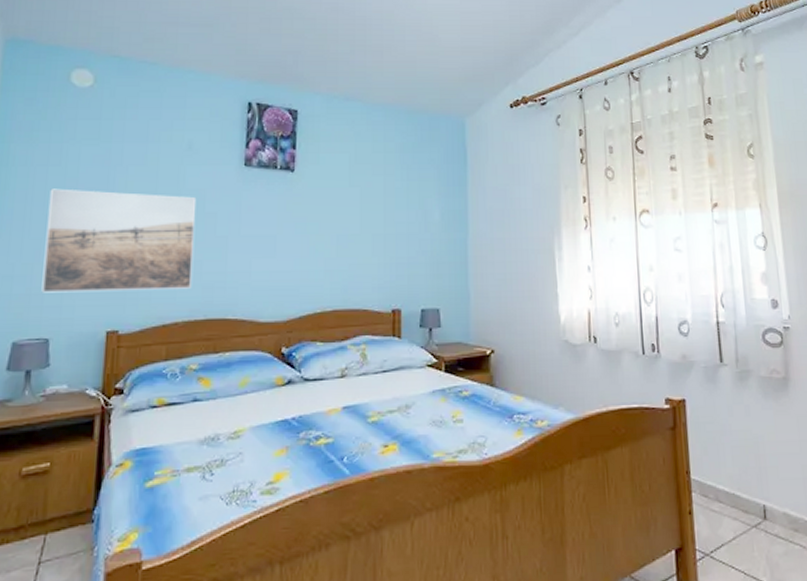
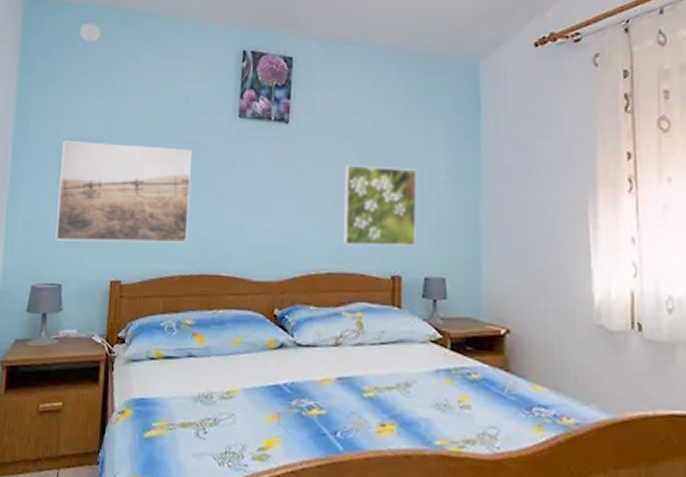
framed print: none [348,210,414,283] -> present [344,165,418,246]

